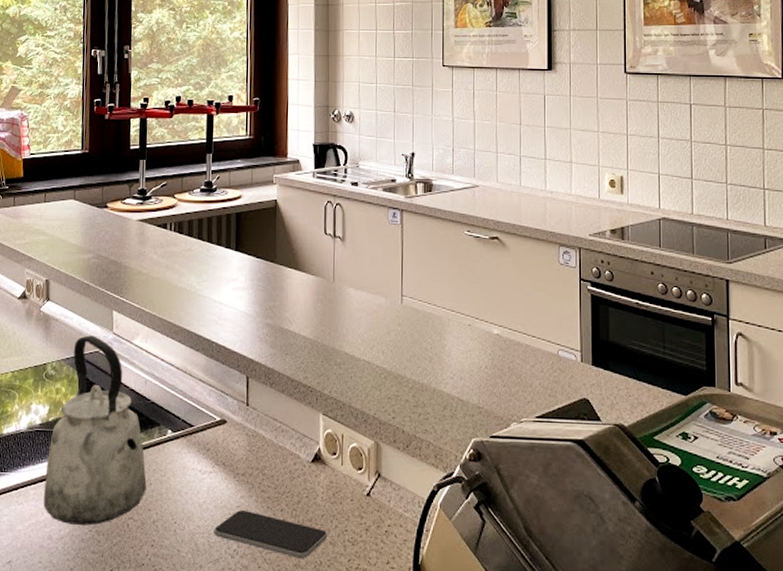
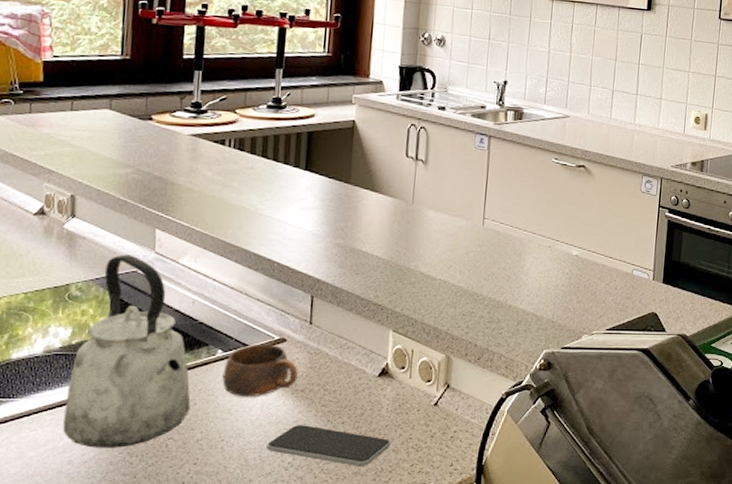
cup: none [172,425,238,480] -> present [222,344,298,397]

